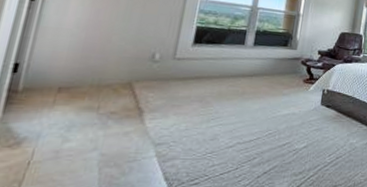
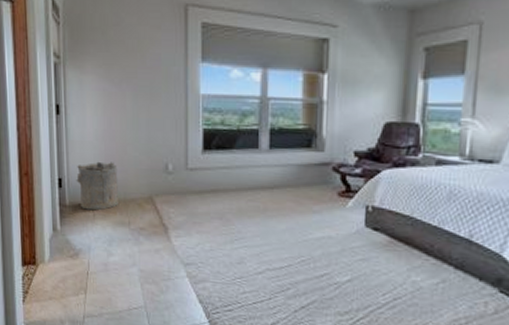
laundry hamper: none [38,48,97,96] -> present [76,161,118,211]

